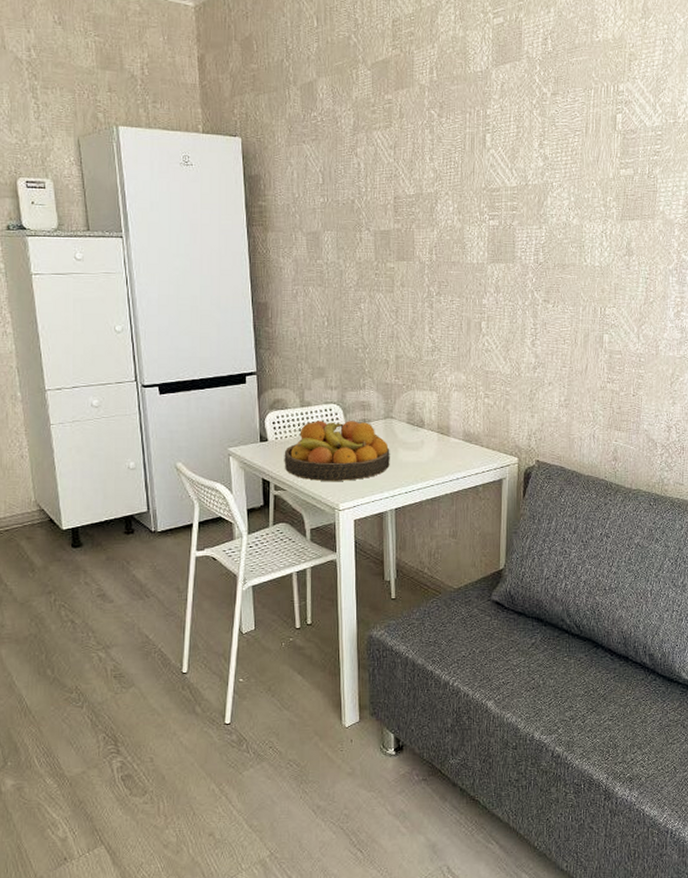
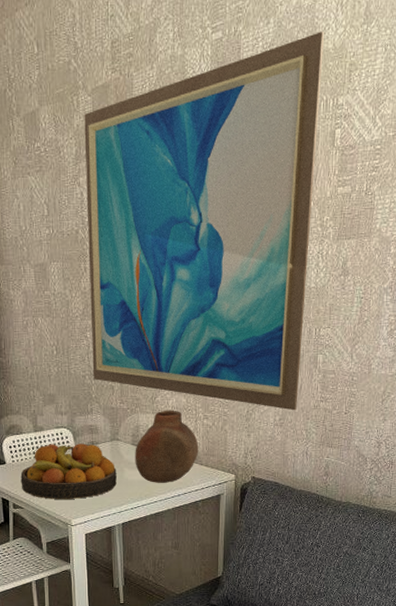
wall art: none [363,23,604,391] -> present [84,31,325,411]
vase: none [410,387,479,465] -> present [135,410,199,483]

